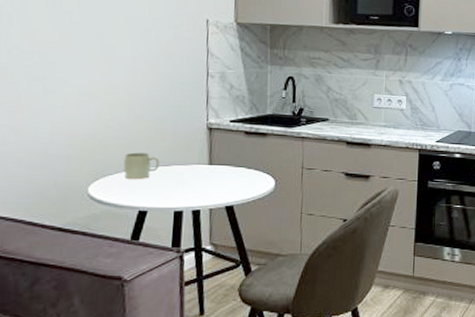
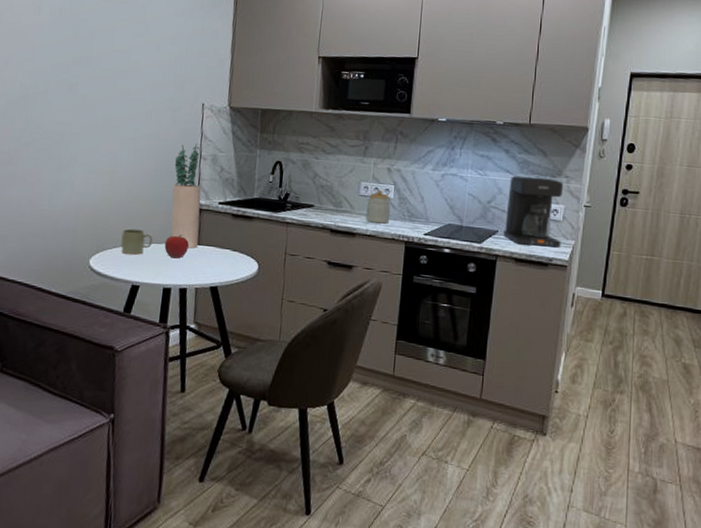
fruit: none [173,155,201,180] -> present [164,235,190,259]
vase: none [178,61,211,170] -> present [170,144,201,250]
jar: none [380,102,404,133] -> present [366,190,392,224]

